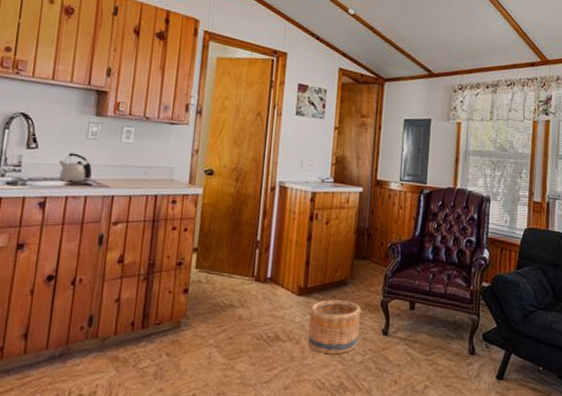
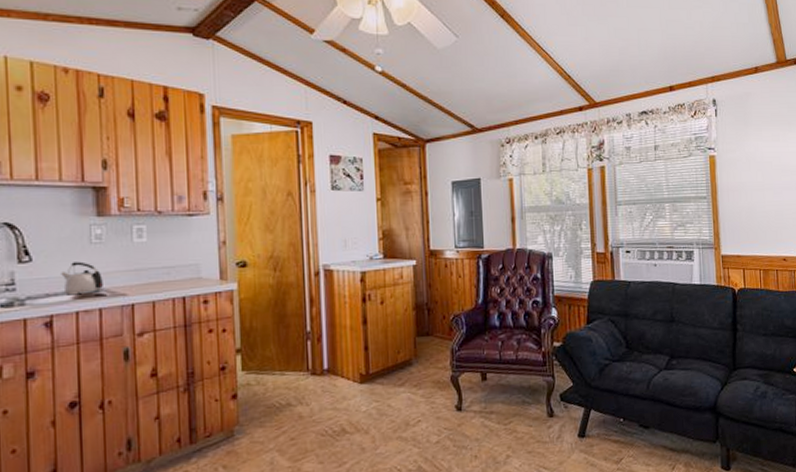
basket: present [308,299,362,355] -> none [375,381,432,440]

